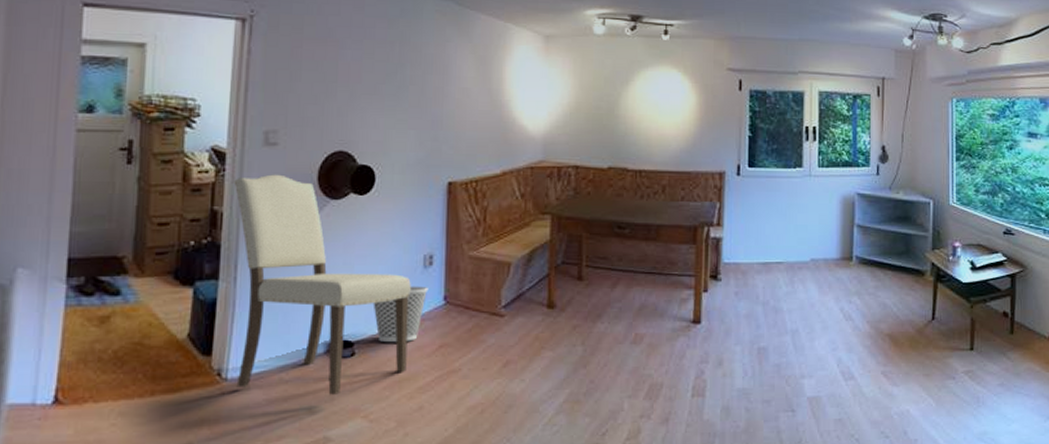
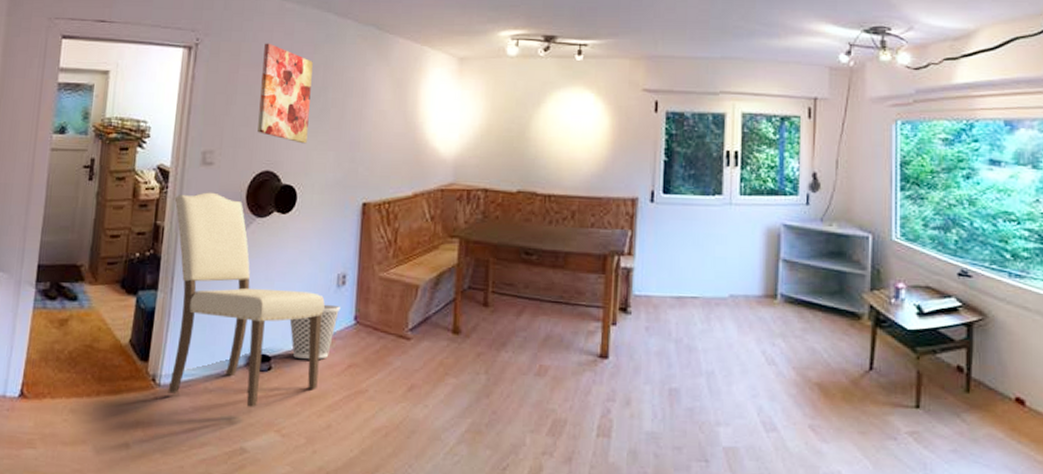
wall art: none [327,16,387,123] -> present [257,43,313,144]

